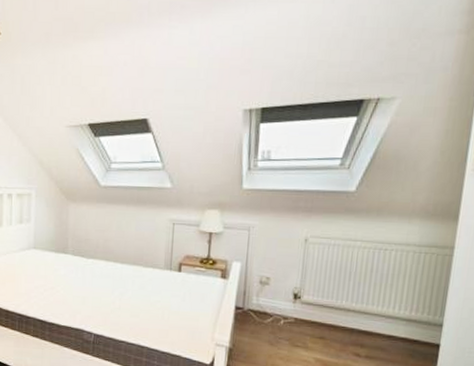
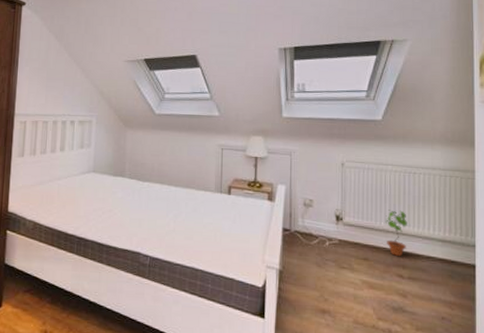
potted plant: none [346,288,371,335] -> present [386,210,407,256]

